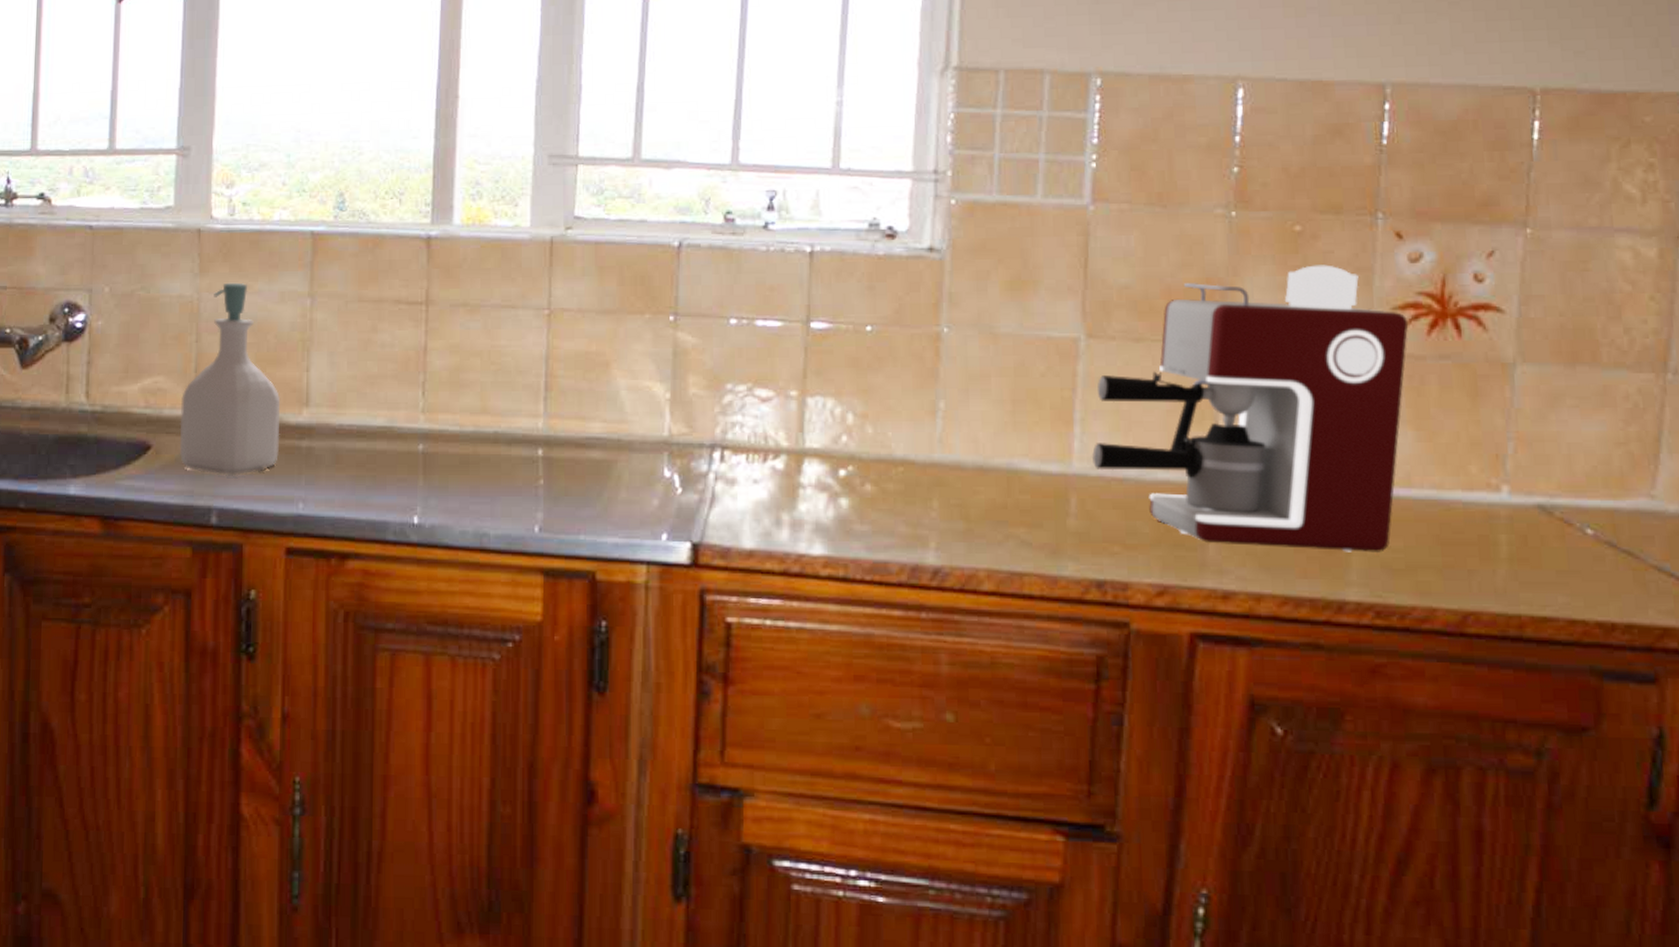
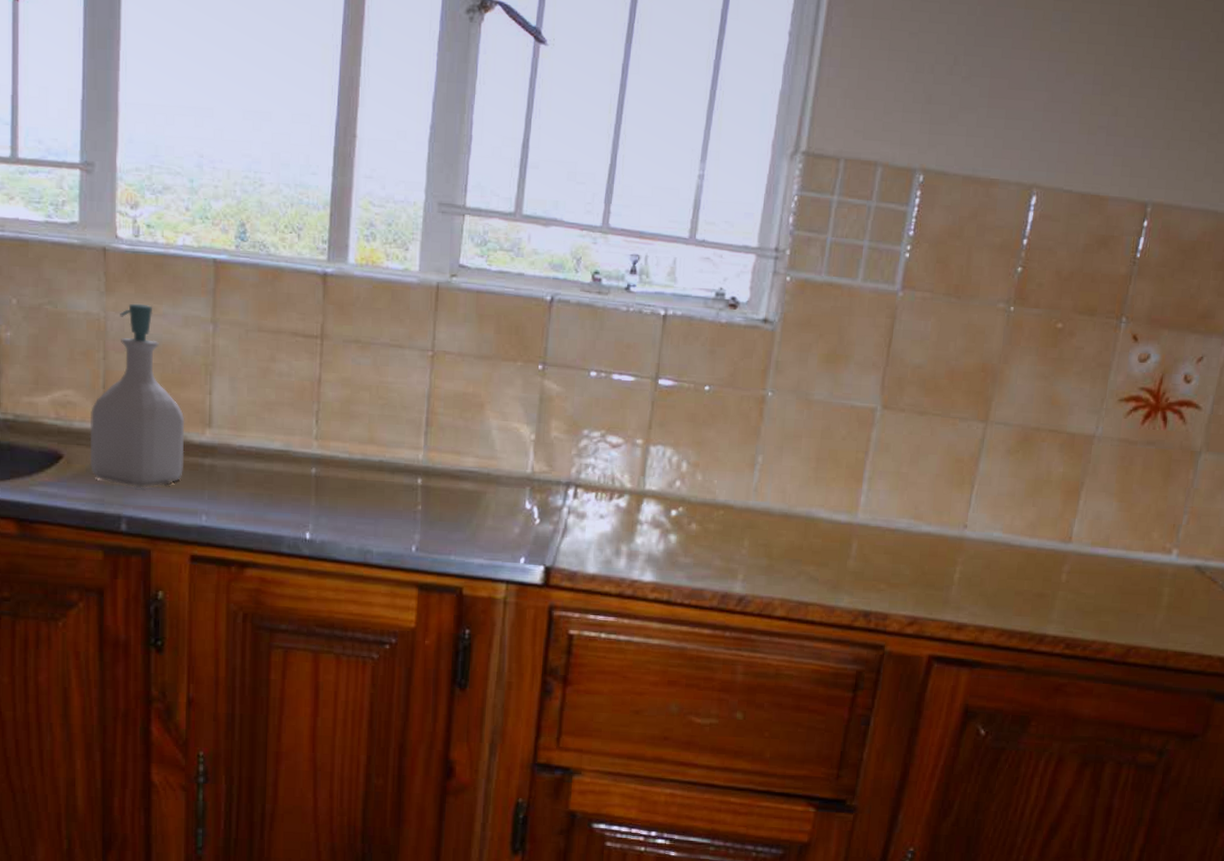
coffee maker: present [1091,265,1409,553] -> none [873,358,1130,598]

